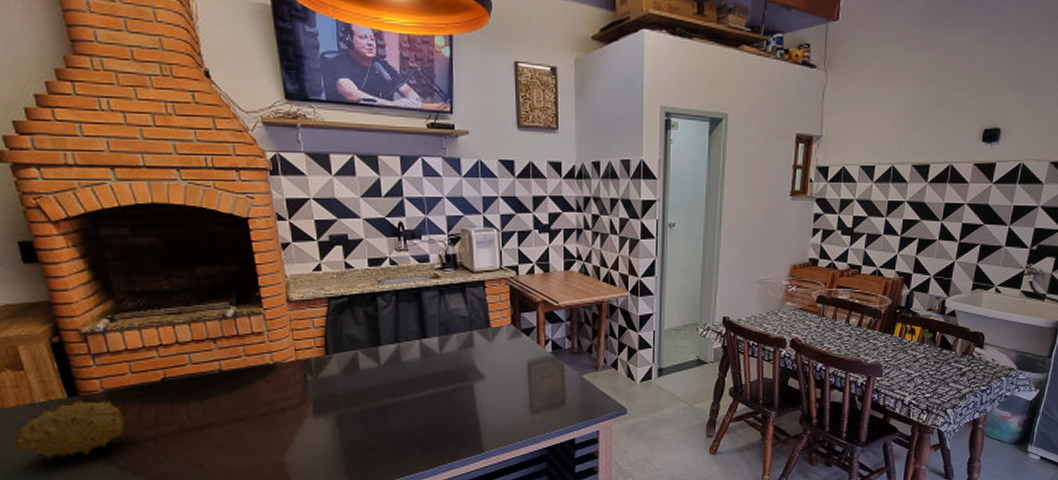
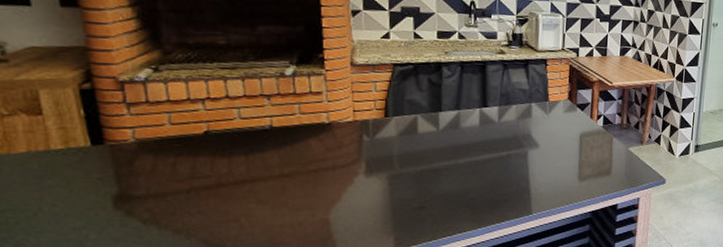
fruit: present [13,399,126,461] -> none [15,148,157,211]

